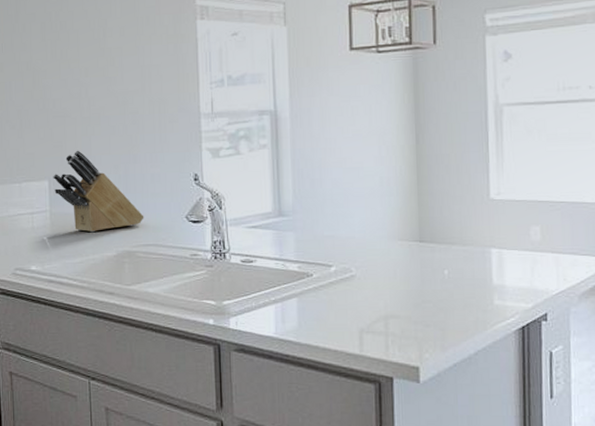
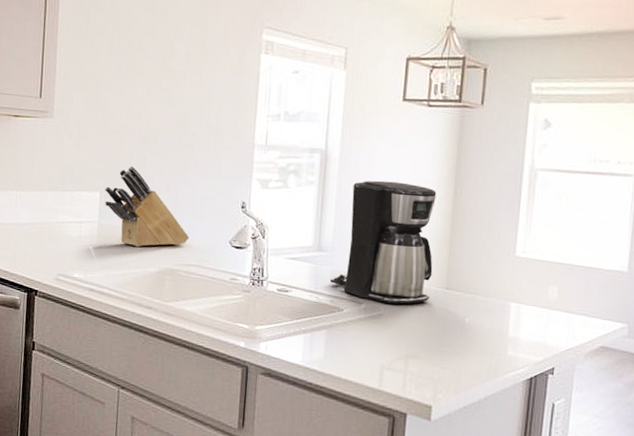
coffee maker: none [295,135,404,264] -> present [329,180,437,305]

